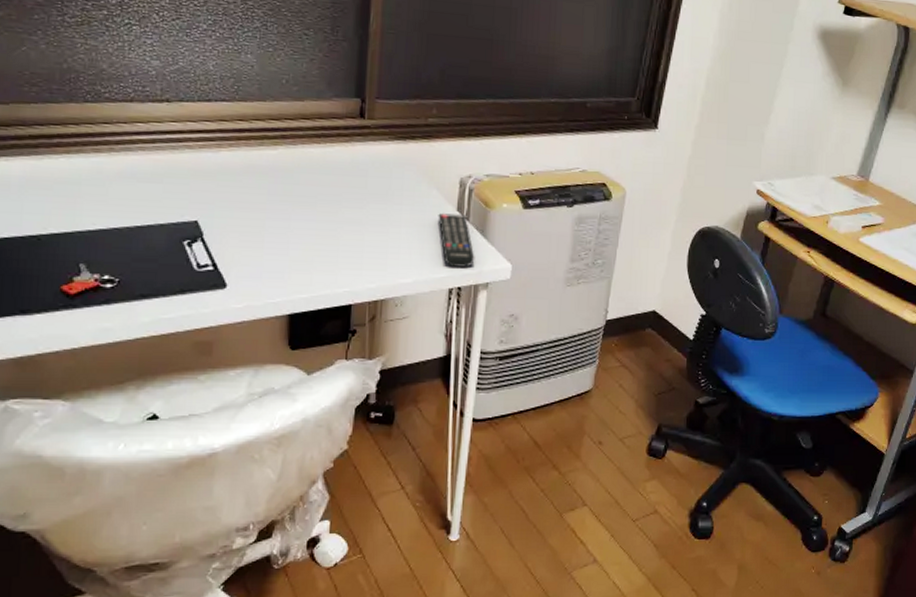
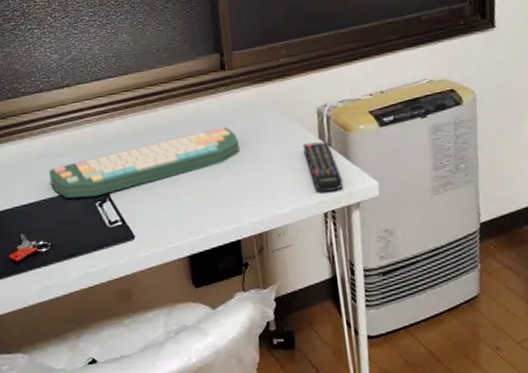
computer keyboard: none [128,179,367,234] -> present [49,126,240,198]

